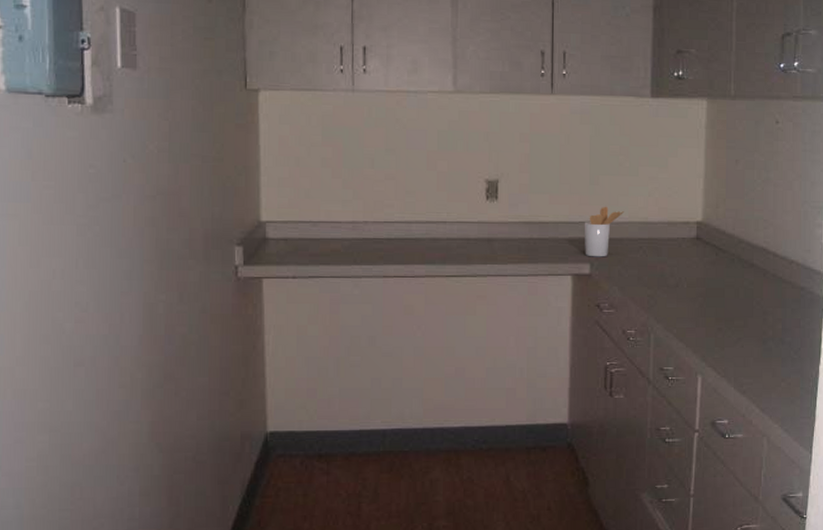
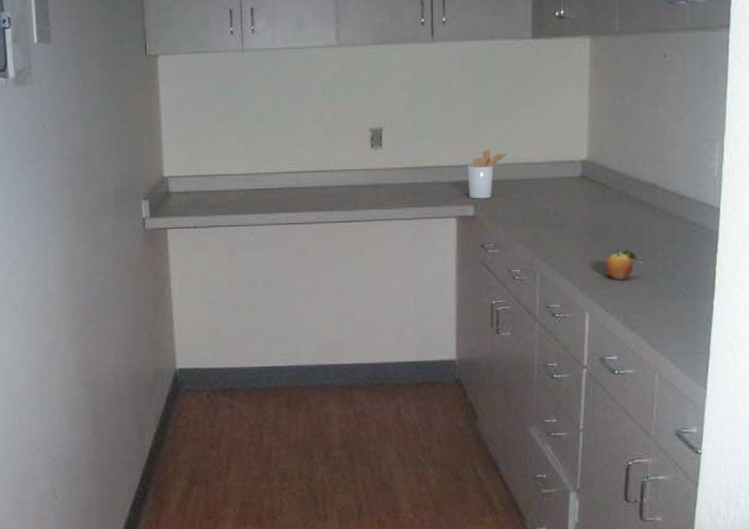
fruit: none [717,308,754,343] -> present [605,245,644,280]

